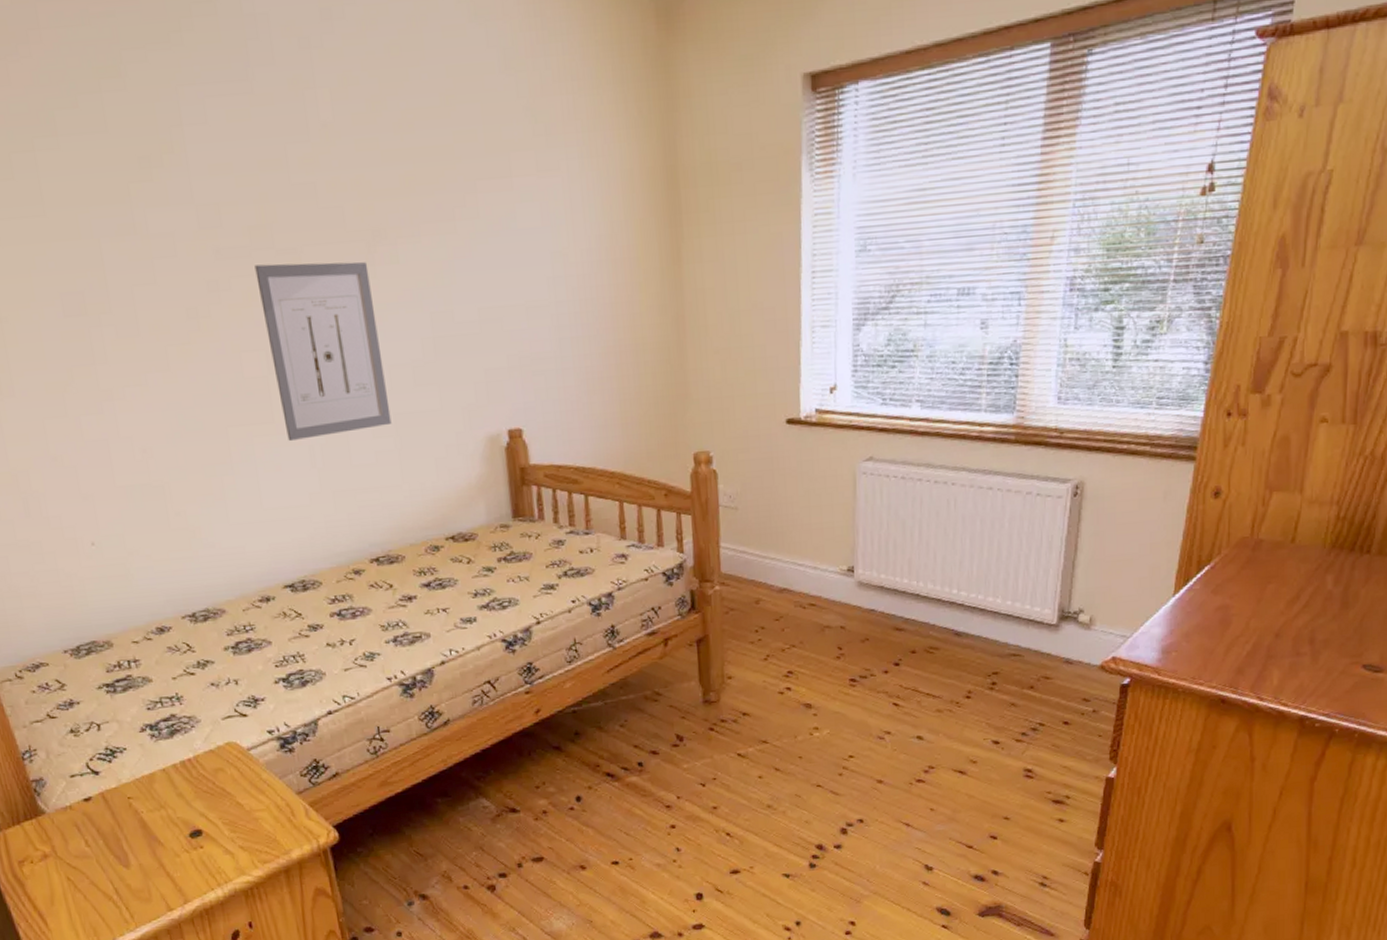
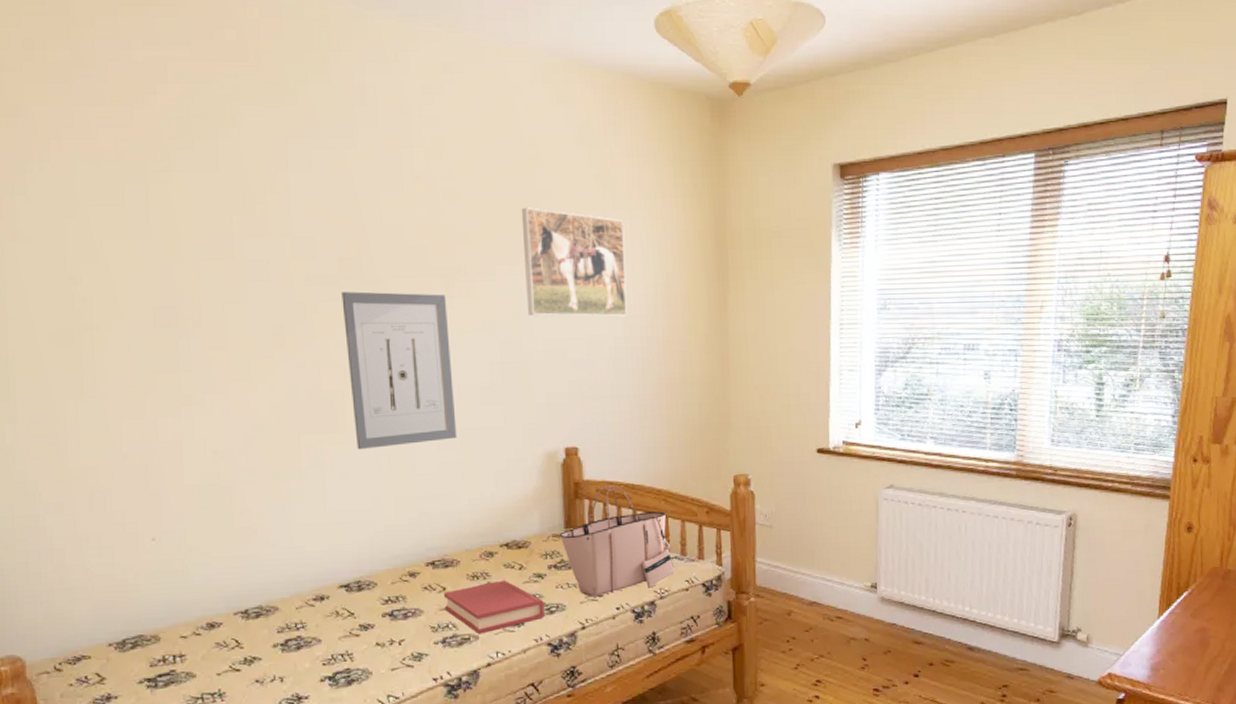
hardback book: none [390,574,497,632] -> present [443,580,545,635]
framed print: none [442,152,569,281] -> present [521,207,627,317]
tote bag: none [508,469,633,590] -> present [560,485,675,597]

